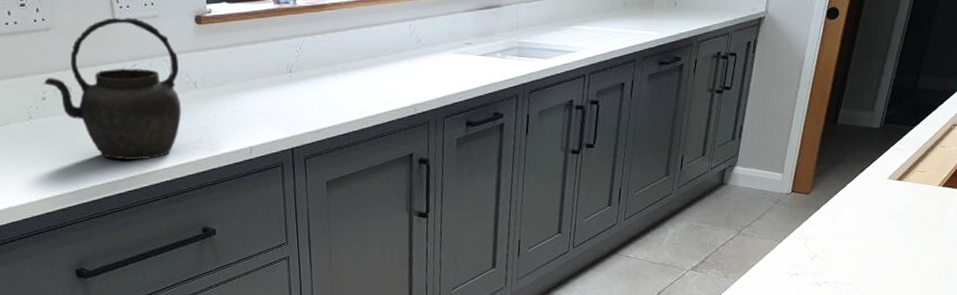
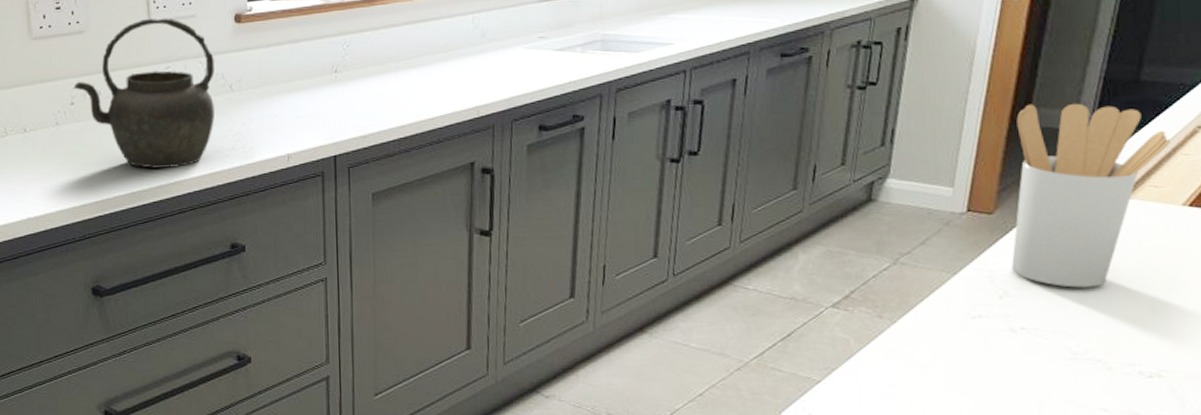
utensil holder: none [820,105,935,250] -> present [1011,103,1172,288]

